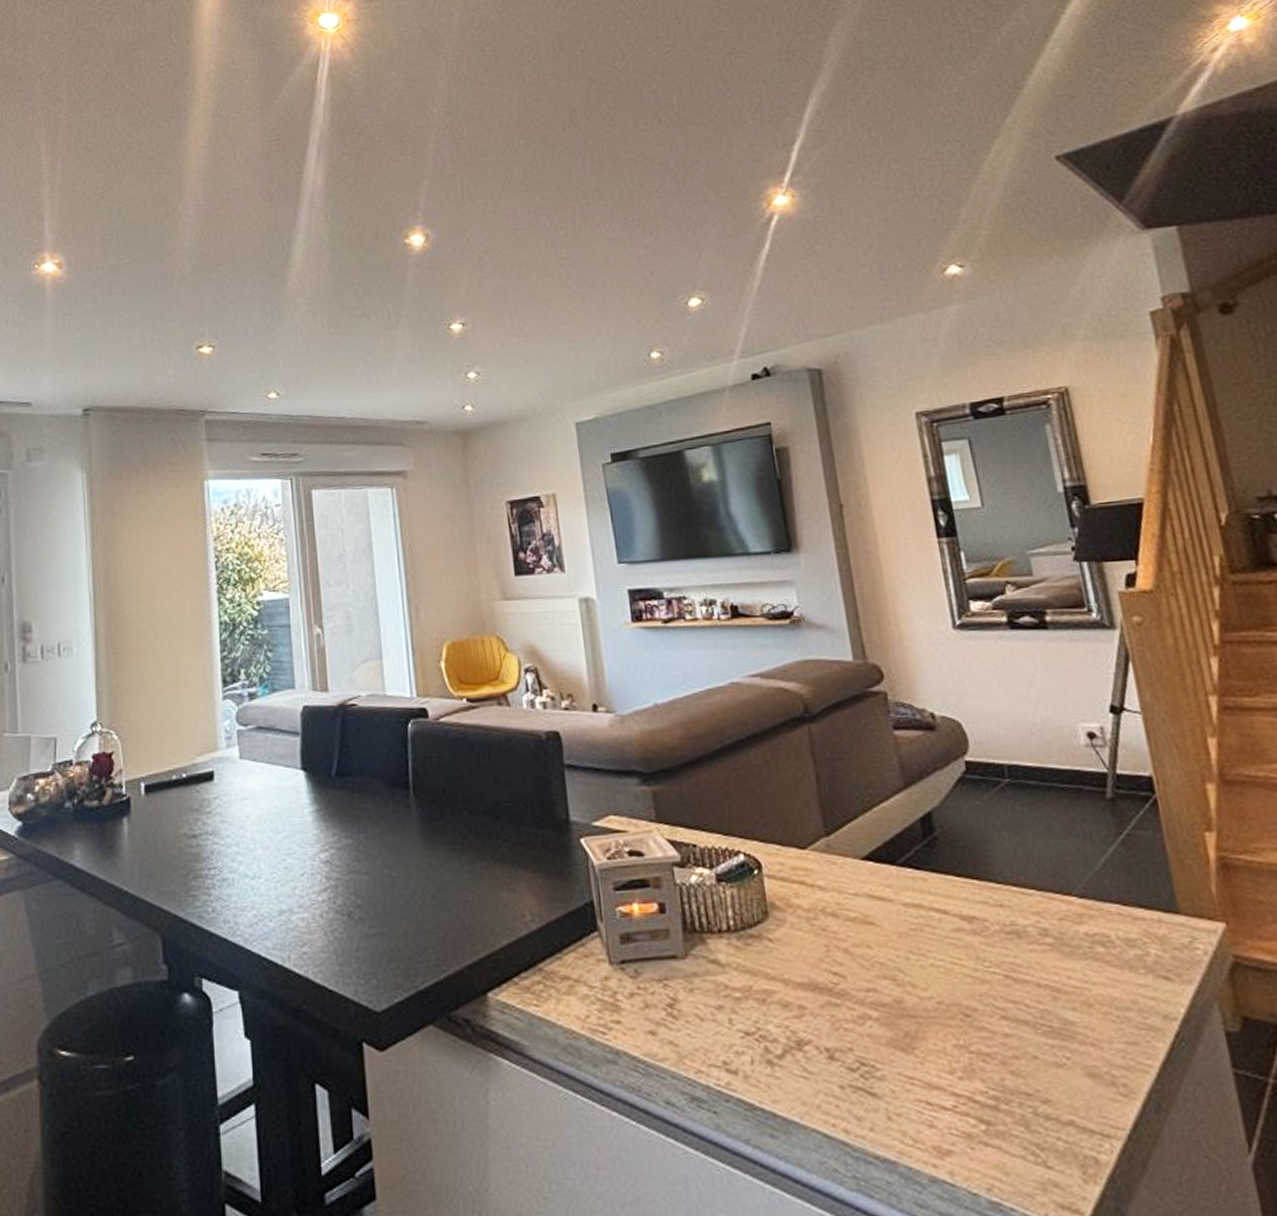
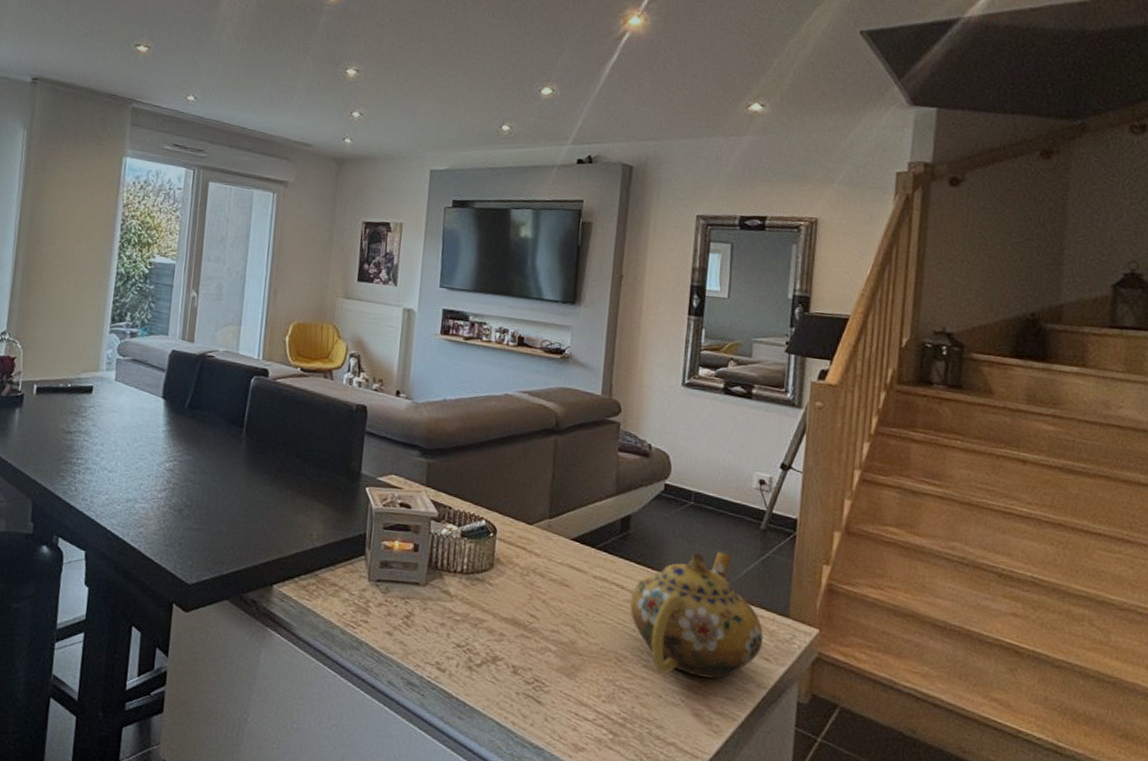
teapot: none [959,837,1155,1023] -> present [630,550,764,680]

